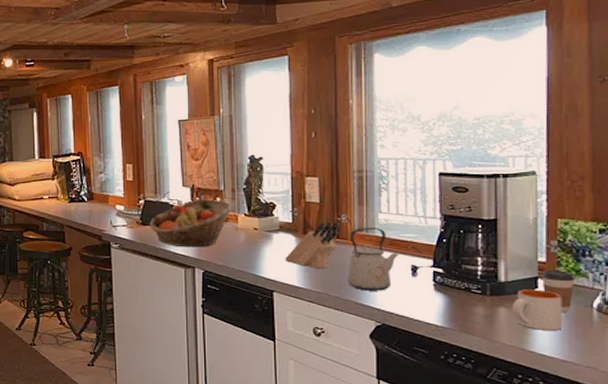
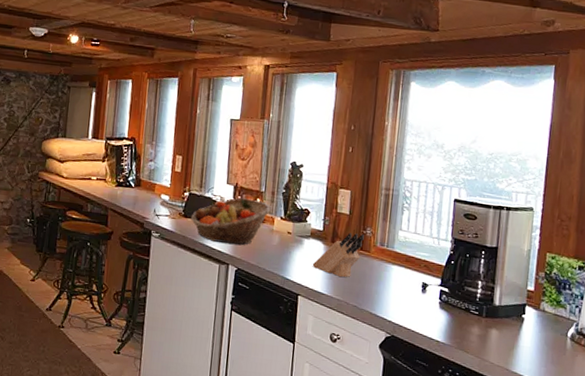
kettle: present [347,227,399,291] -> none [365,242,413,304]
mug: present [512,289,563,330] -> none [502,314,544,355]
coffee cup: present [541,270,575,312] -> none [529,298,556,339]

